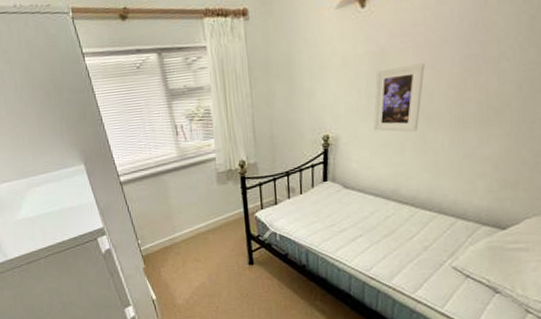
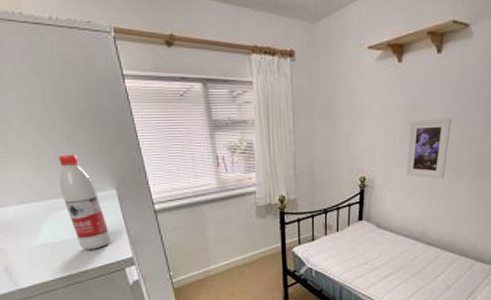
water bottle: none [32,134,83,222] -> present [58,154,111,250]

